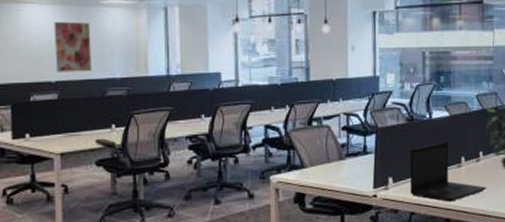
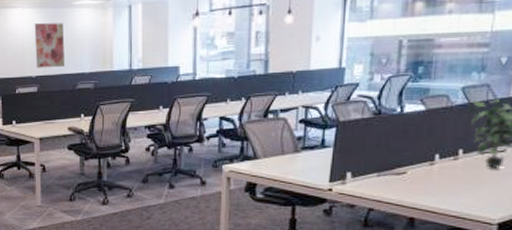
laptop: present [409,141,487,202] -> none [370,137,464,201]

